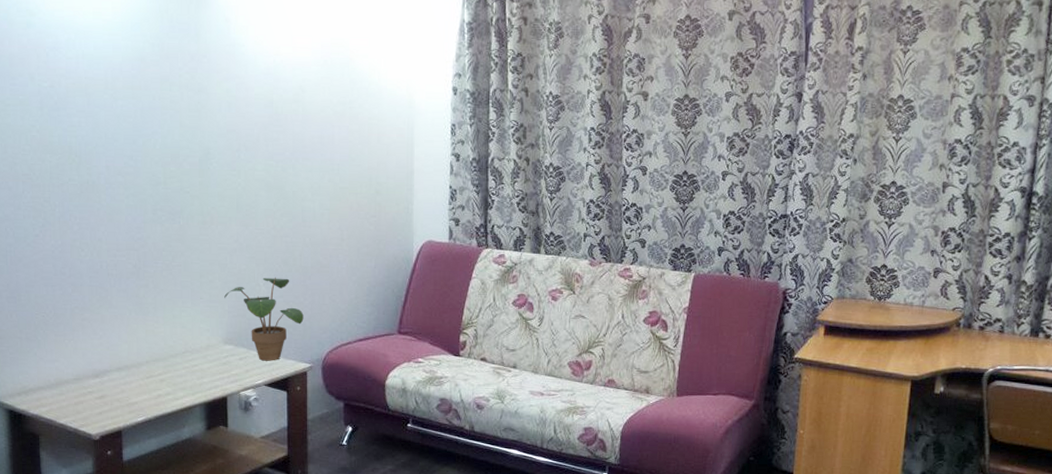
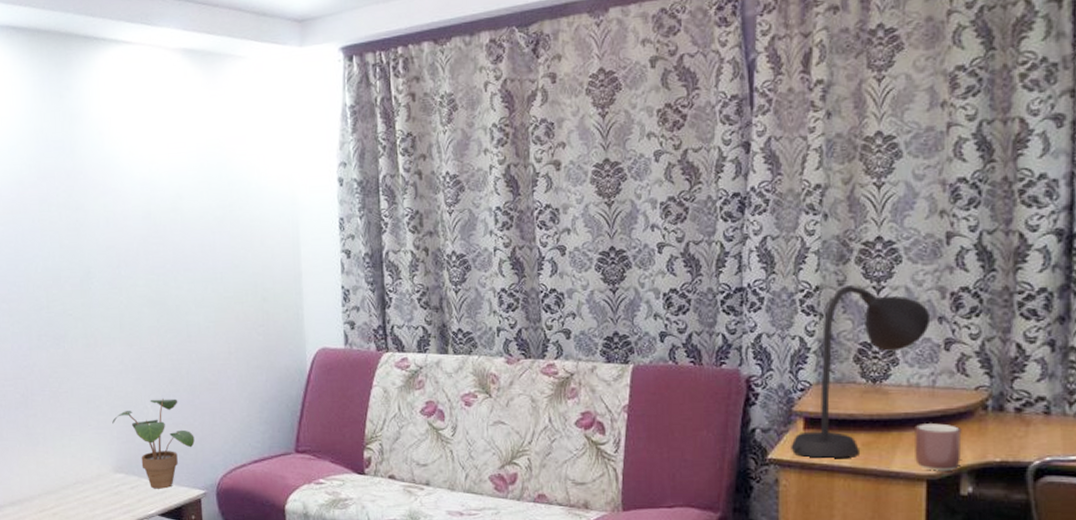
desk lamp: none [813,220,926,360] -> present [791,285,931,458]
mug: none [904,335,940,374] -> present [915,423,962,471]

